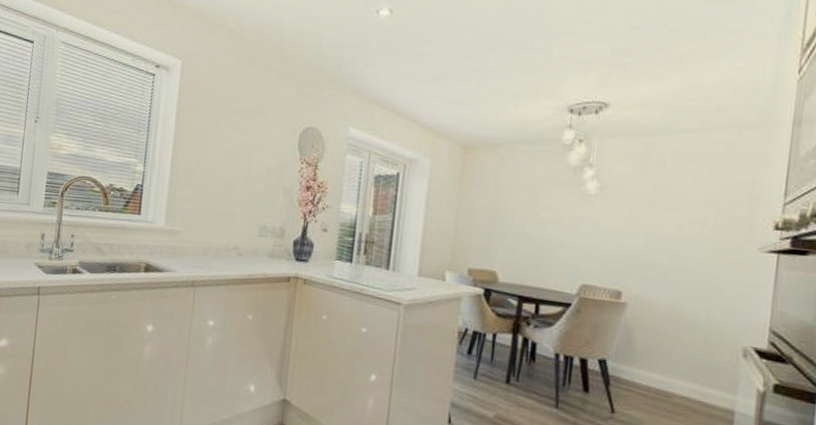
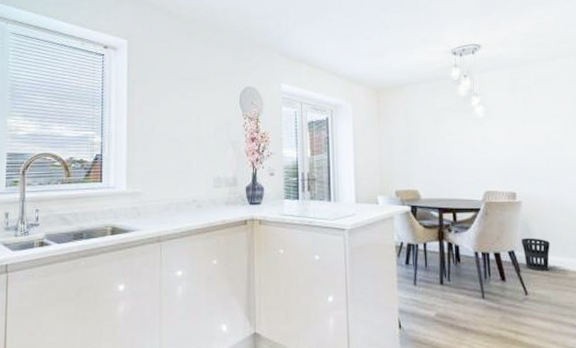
wastebasket: none [617,346,655,390] -> present [521,238,550,272]

